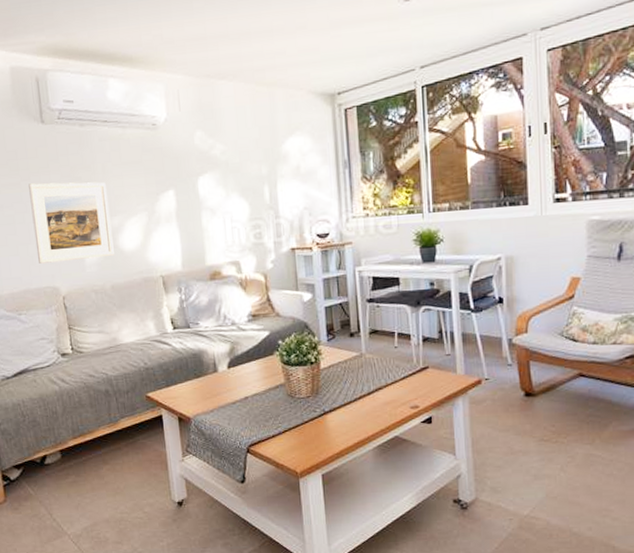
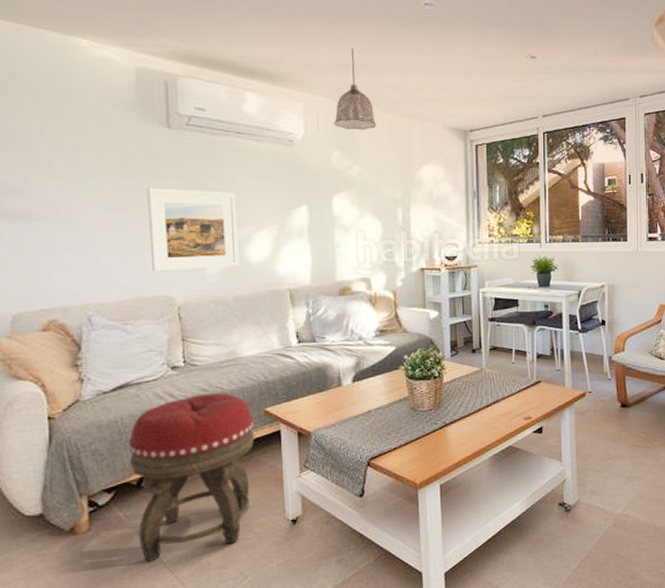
footstool: none [31,378,139,534] -> present [129,393,255,563]
pendant lamp: none [195,18,238,106] -> present [334,48,377,130]

